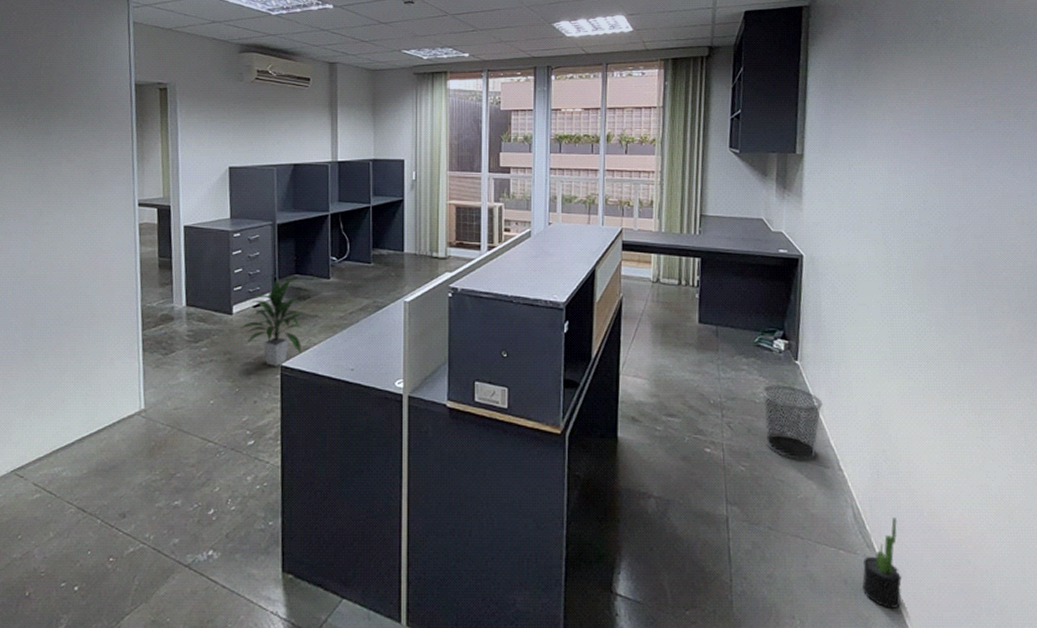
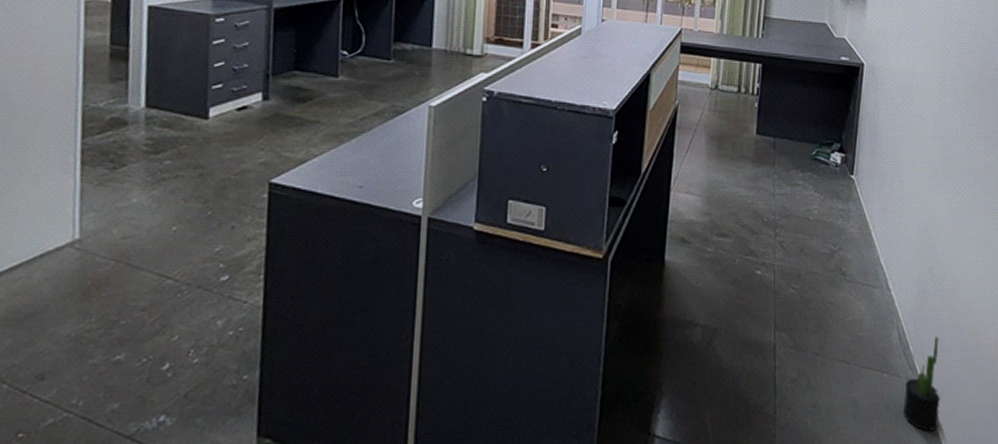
indoor plant: present [239,277,305,366] -> none [216,74,304,183]
waste bin: present [762,384,823,460] -> none [816,199,875,280]

